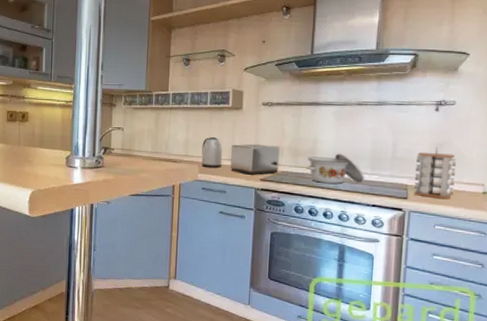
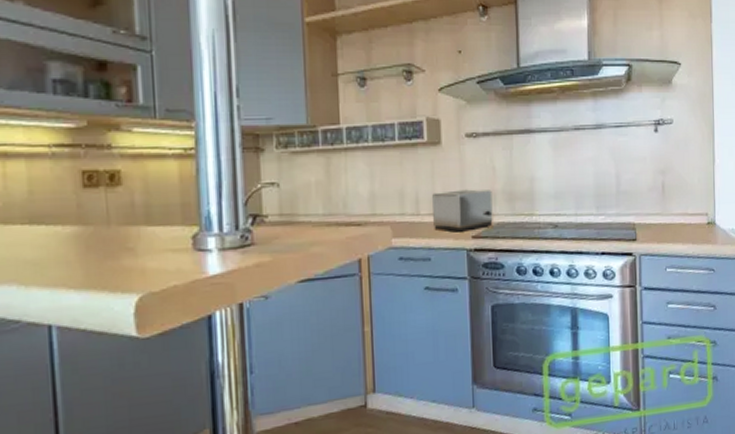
kettle: present [201,136,222,169] -> none [393,184,421,229]
cooking pot: present [306,153,365,185] -> none [524,192,591,233]
spice rack: present [413,146,457,199] -> none [640,174,681,236]

